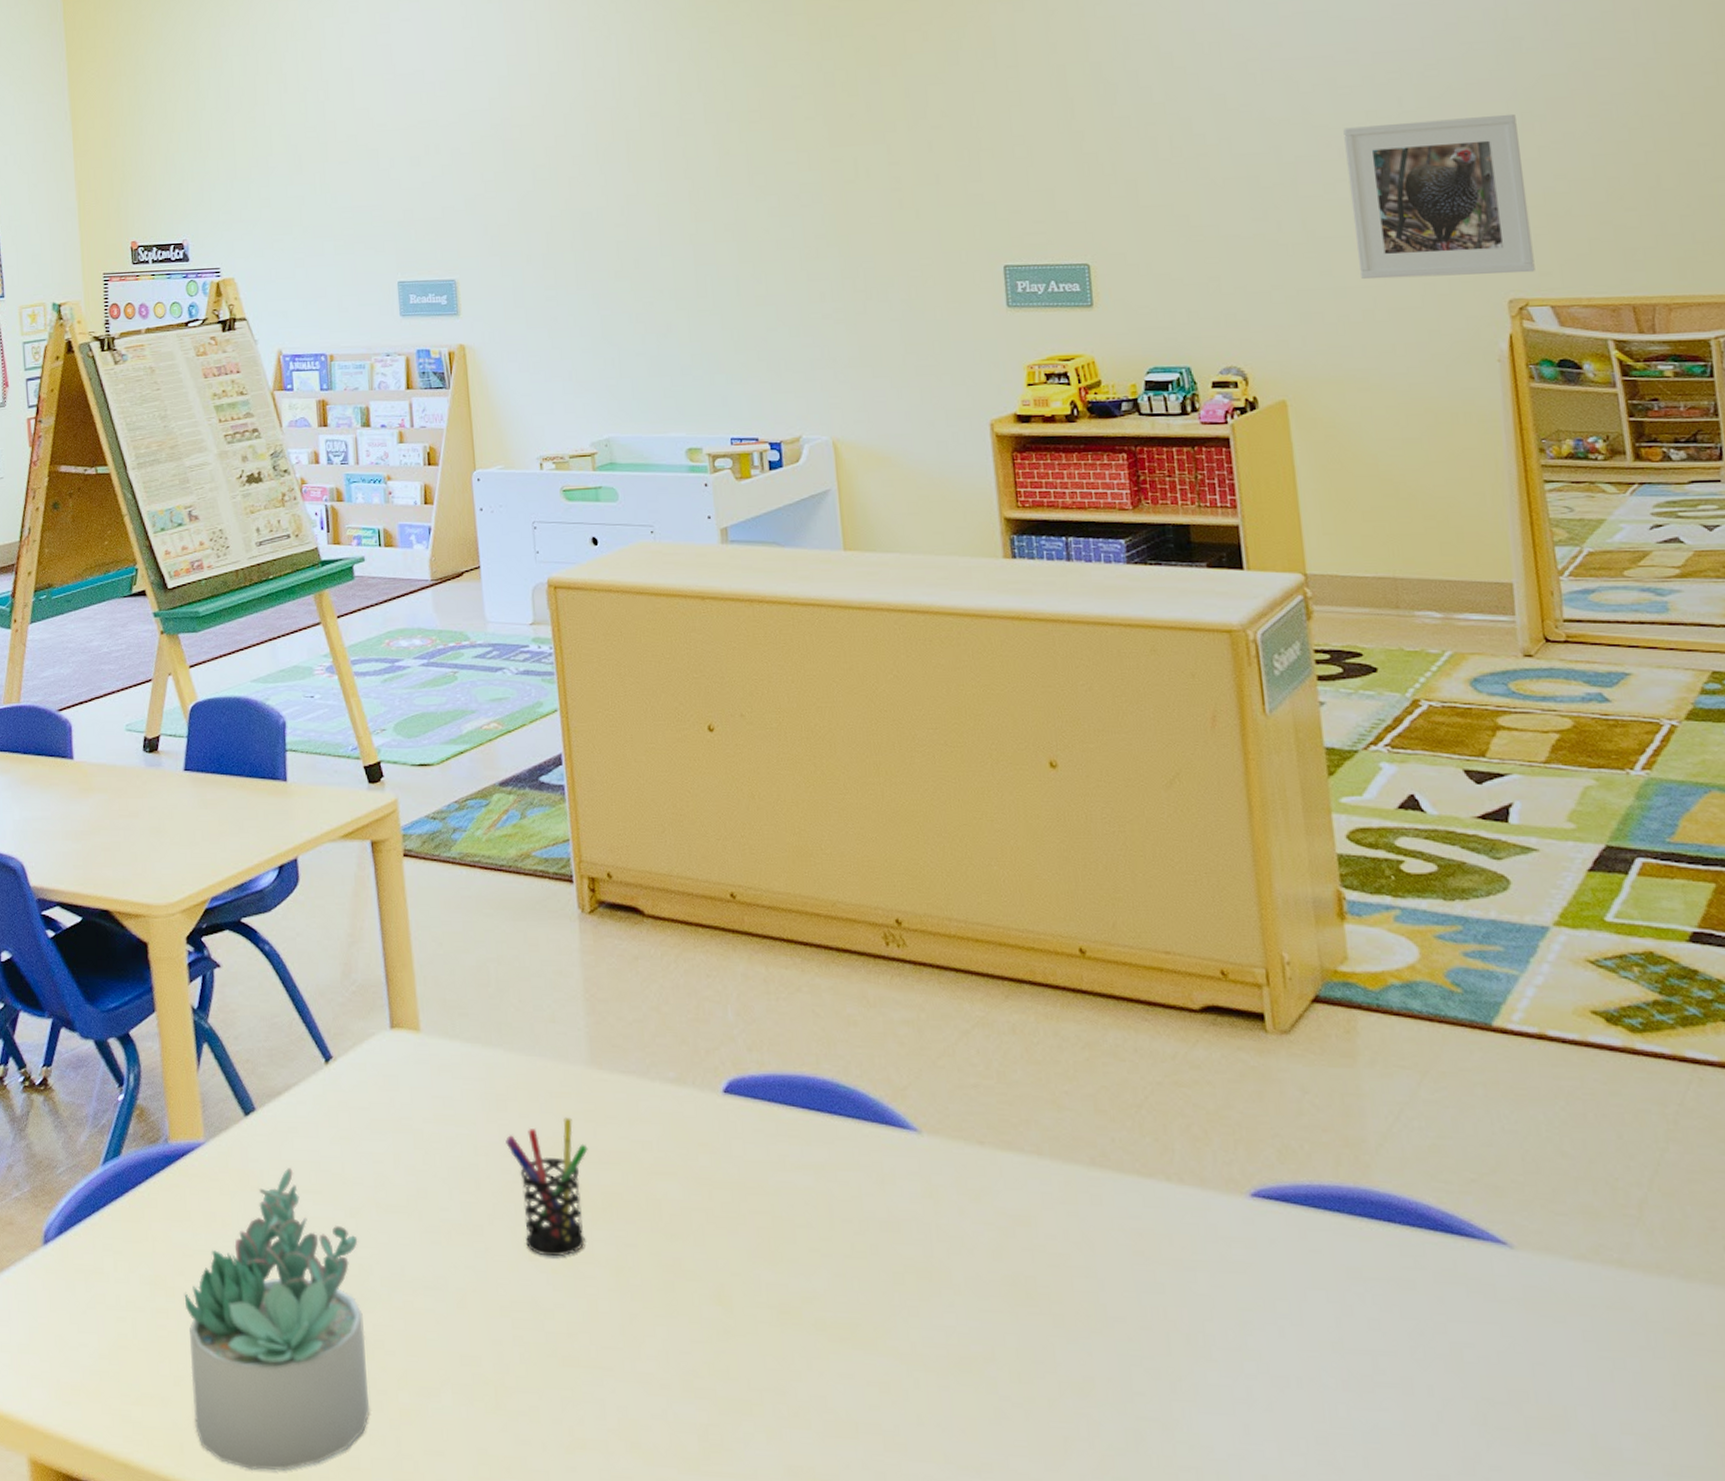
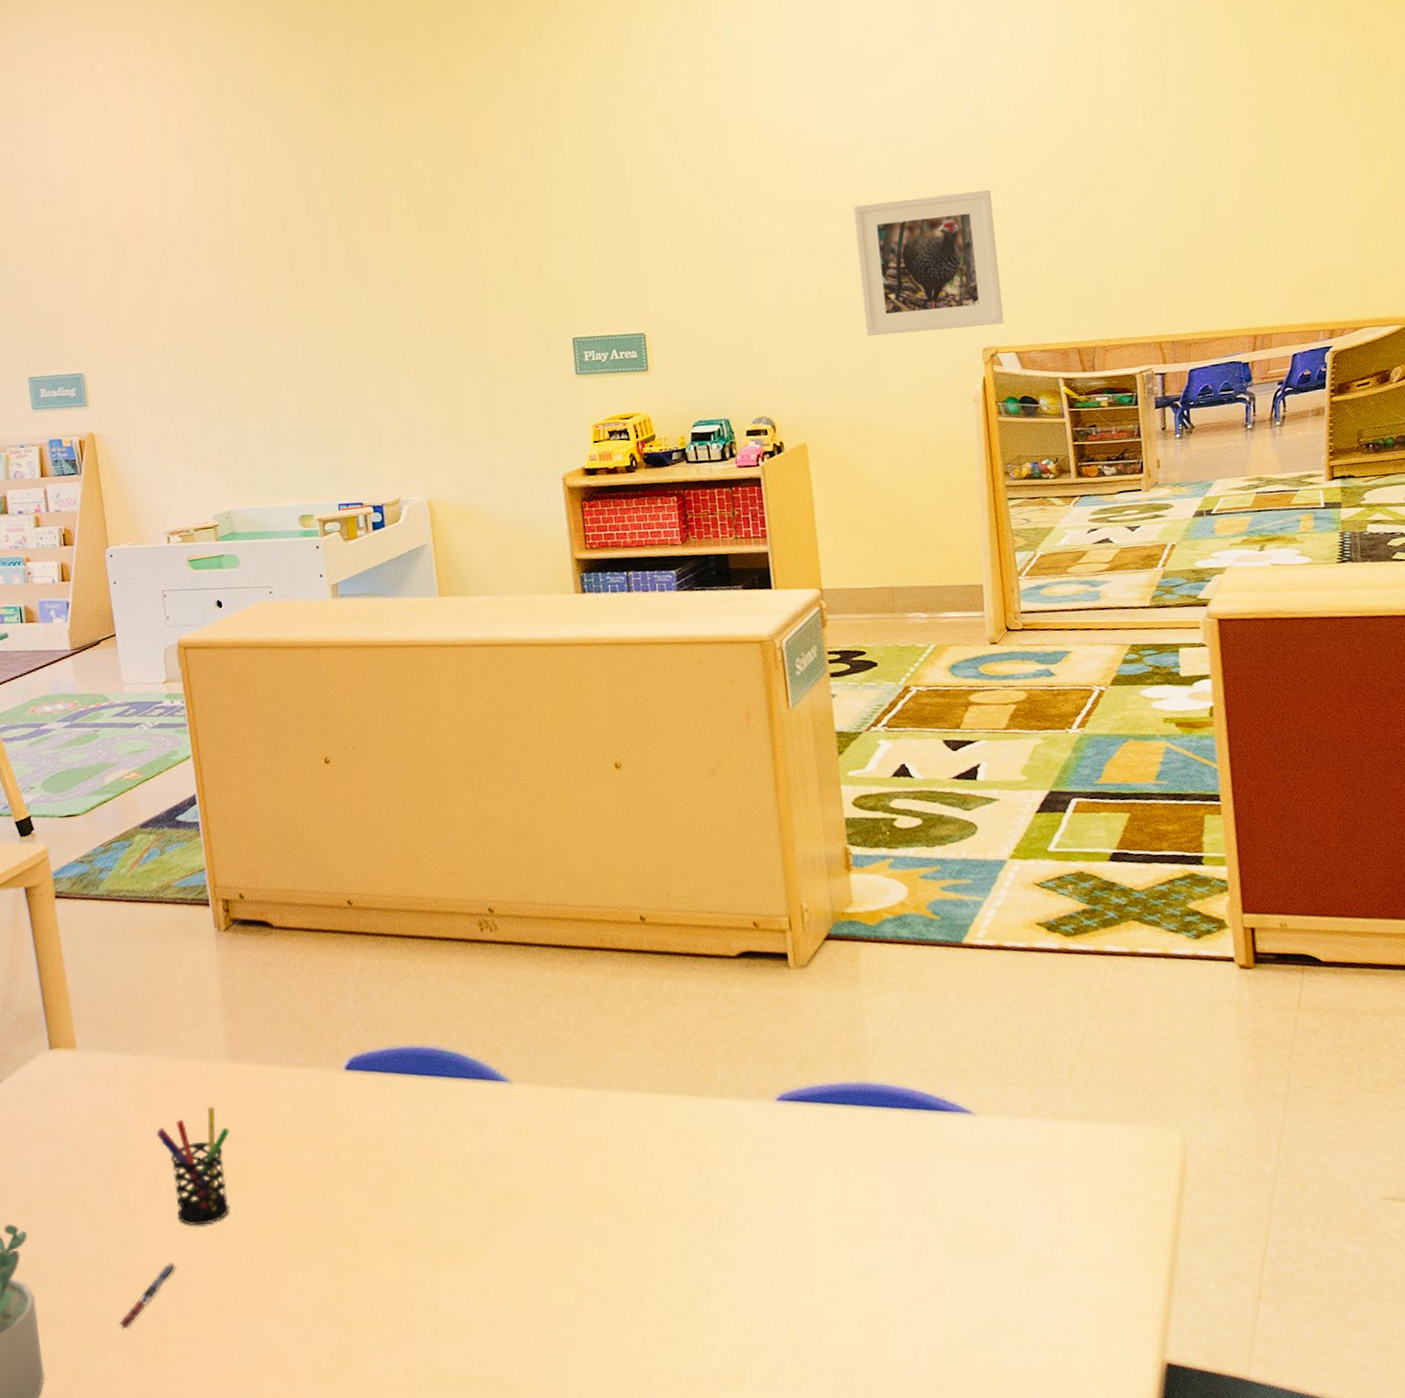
pen: none [455,1296,521,1368] -> present [118,1262,175,1329]

